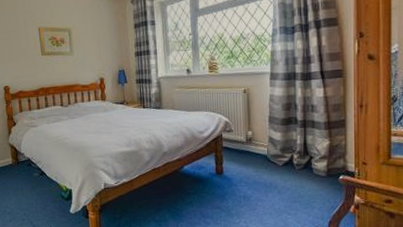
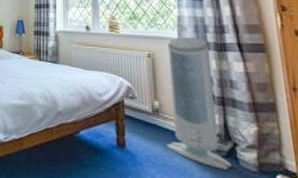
air purifier: none [257,70,307,179] -> present [167,37,232,170]

